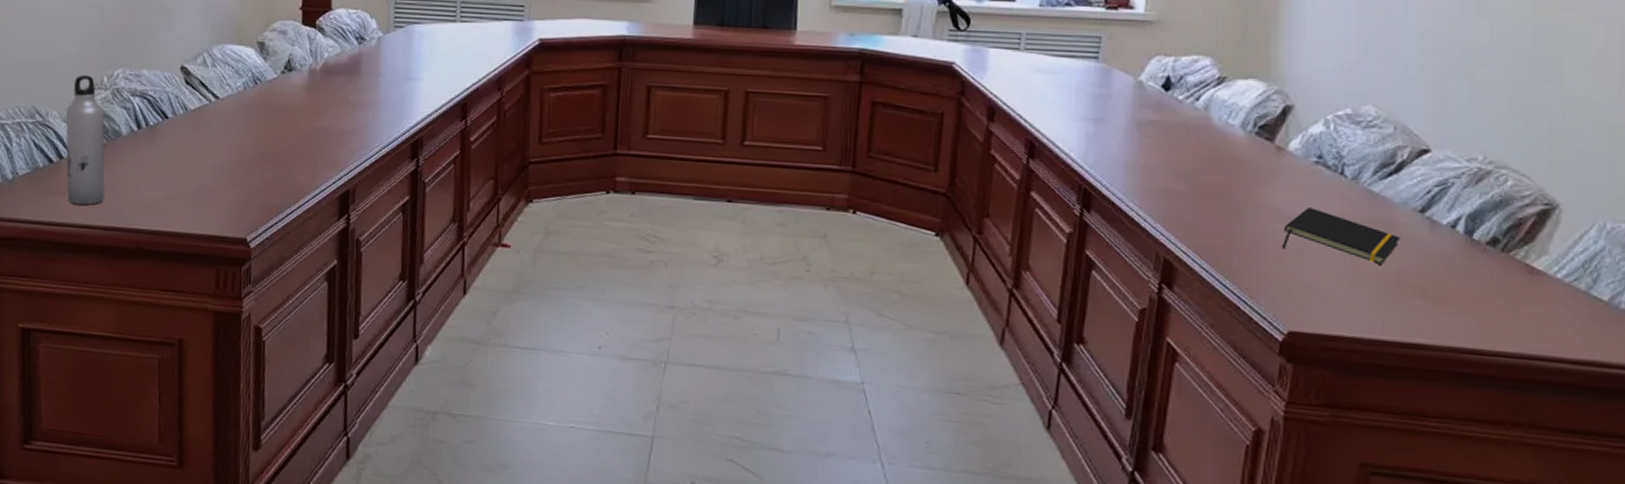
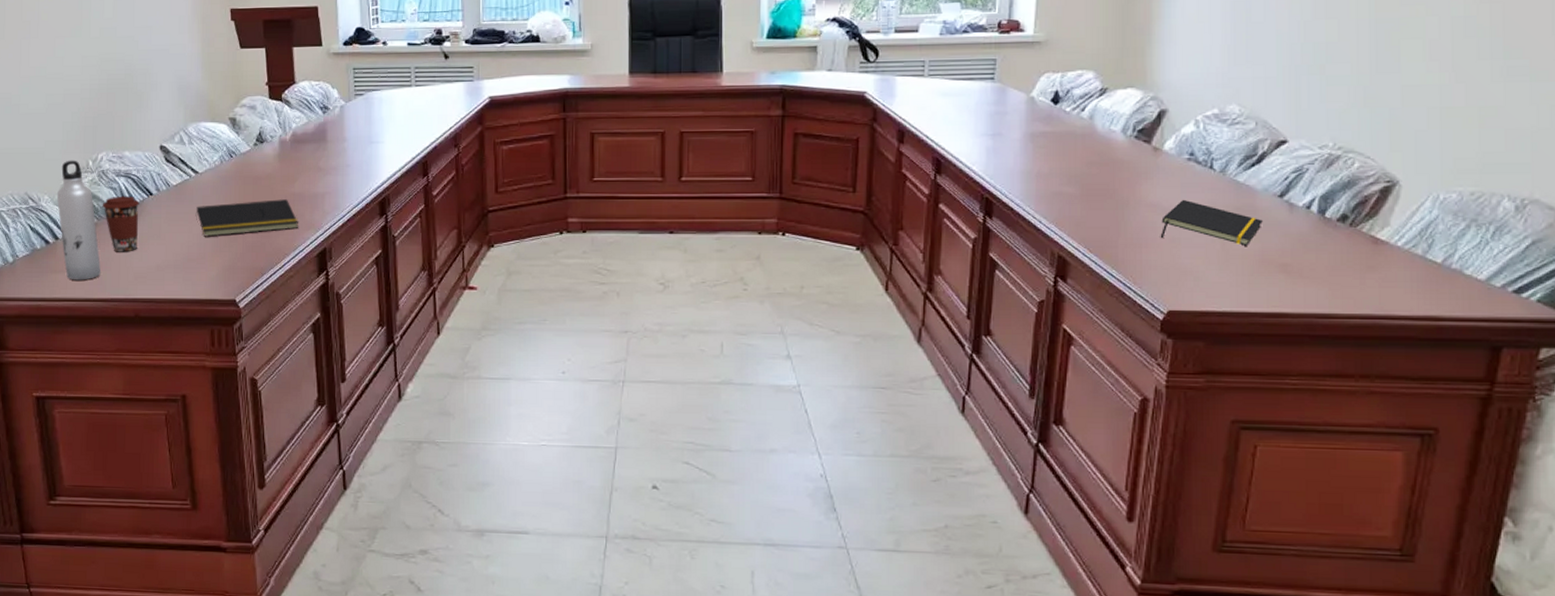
coffee cup: none [113,117,153,178] -> present [102,196,139,252]
notepad: none [211,133,322,168] -> present [195,199,298,237]

